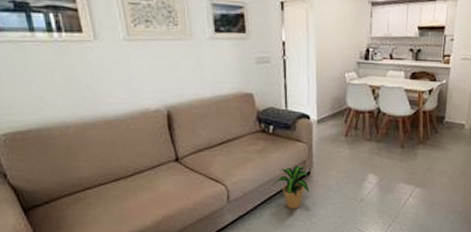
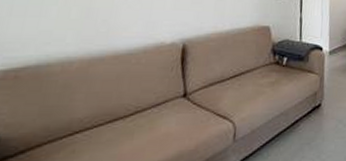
potted plant: present [271,165,310,209] -> none [281,97,320,146]

